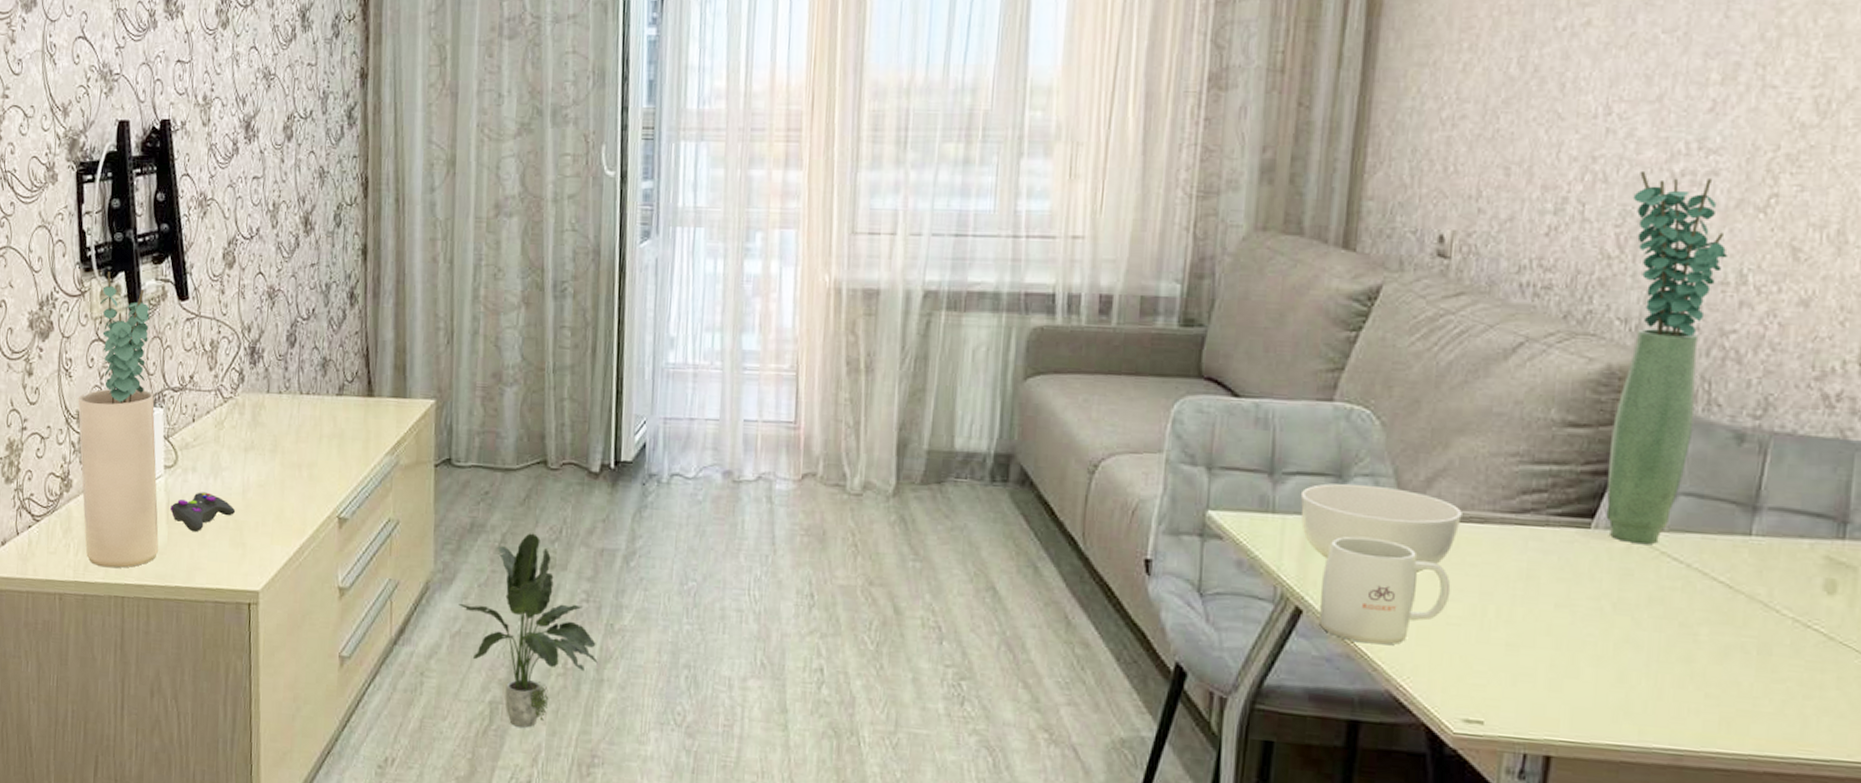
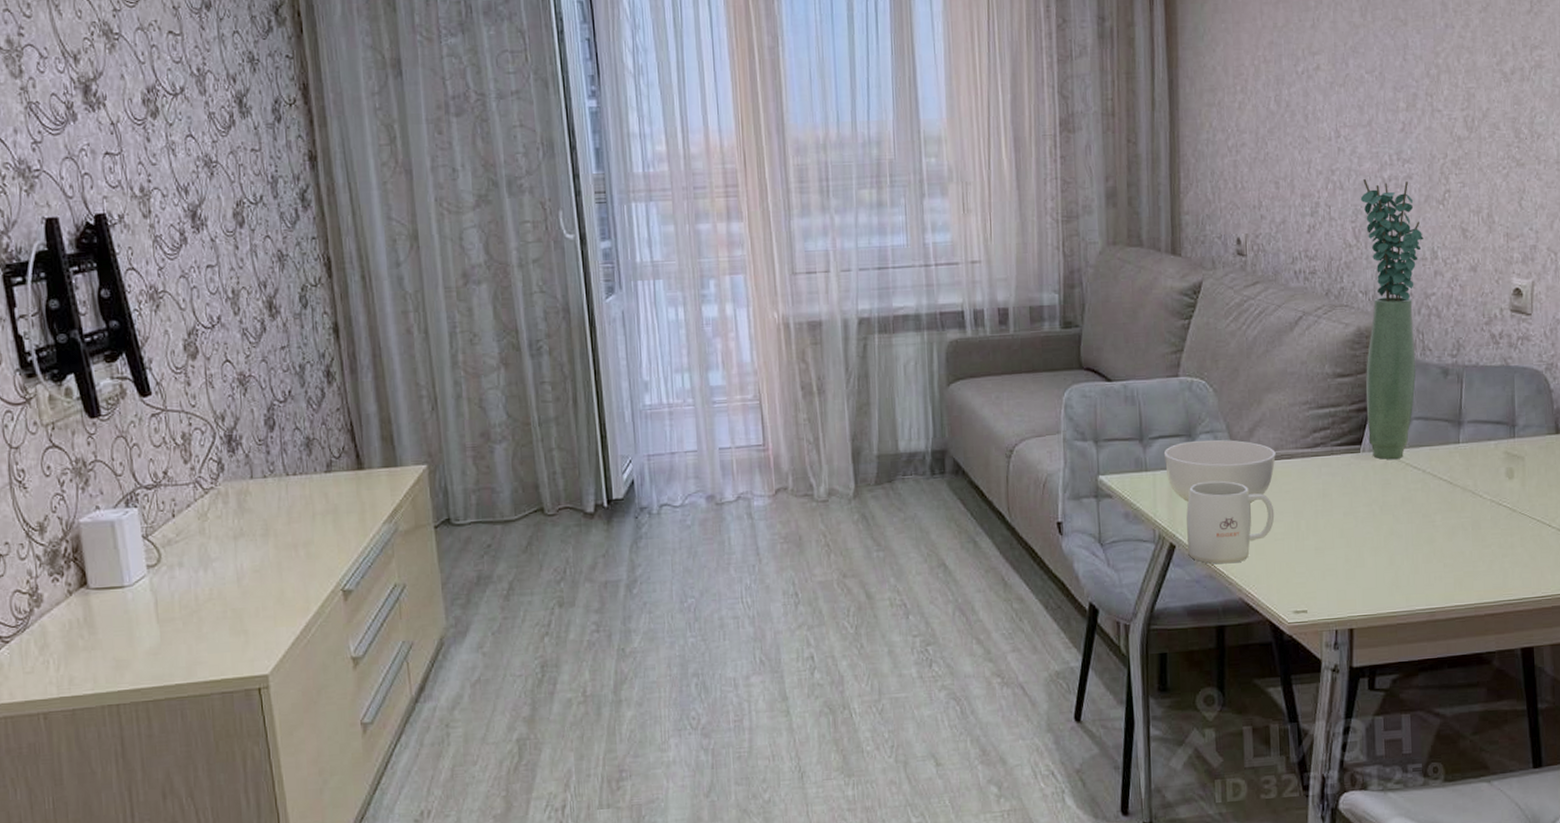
vase: present [77,271,159,568] -> none [37,375,153,678]
game controller: present [170,492,236,533] -> none [159,585,233,628]
potted plant: present [458,533,598,728] -> none [475,577,615,758]

